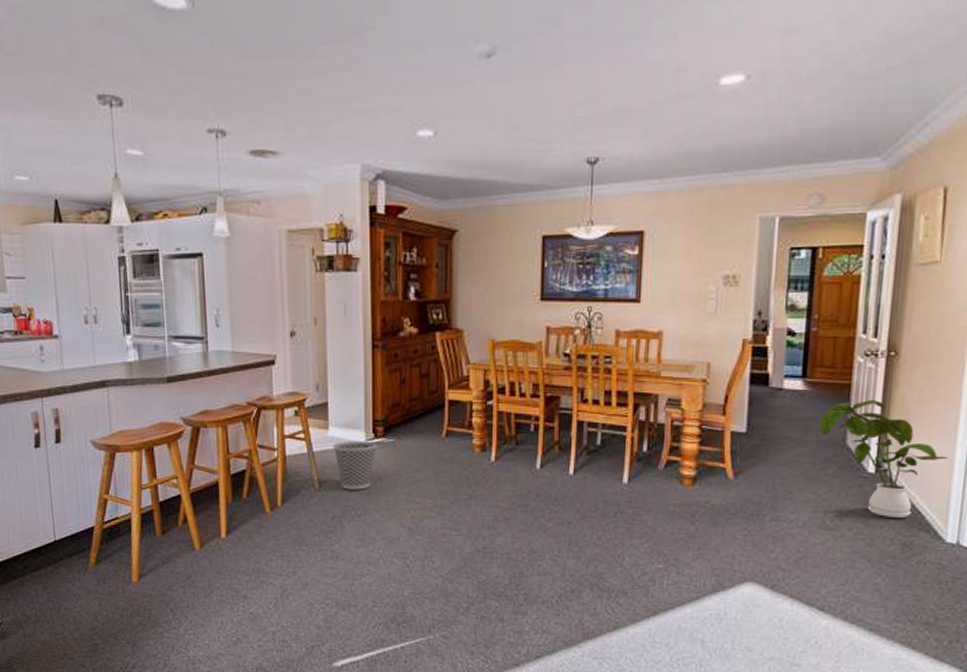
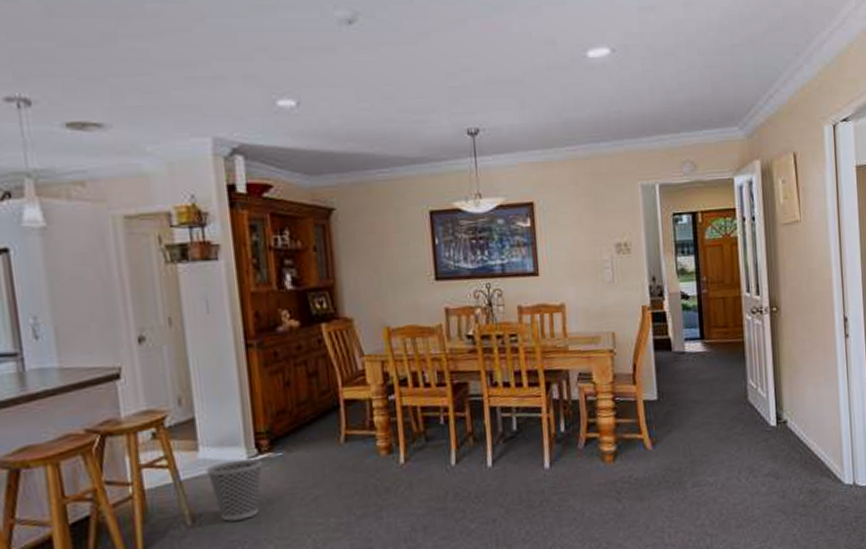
house plant: present [819,399,949,519] -> none [722,354,835,468]

